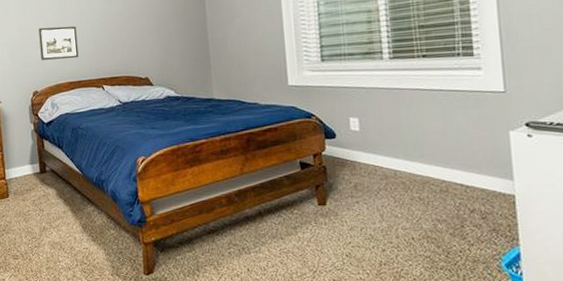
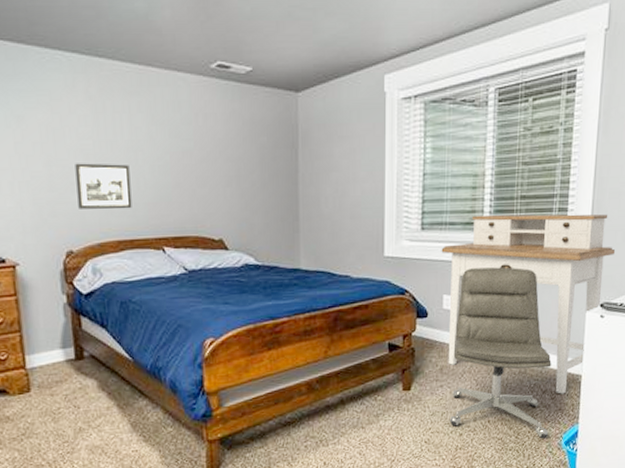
desk: none [342,36,535,214] -> present [441,214,616,394]
chair: none [365,90,485,260] -> present [449,267,552,439]

